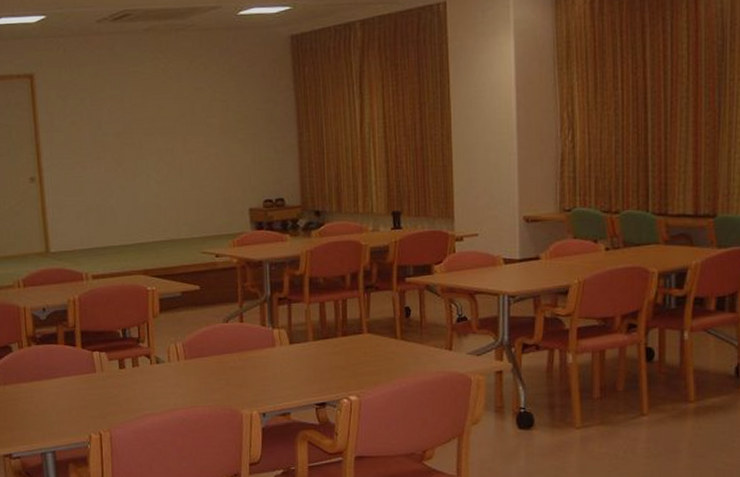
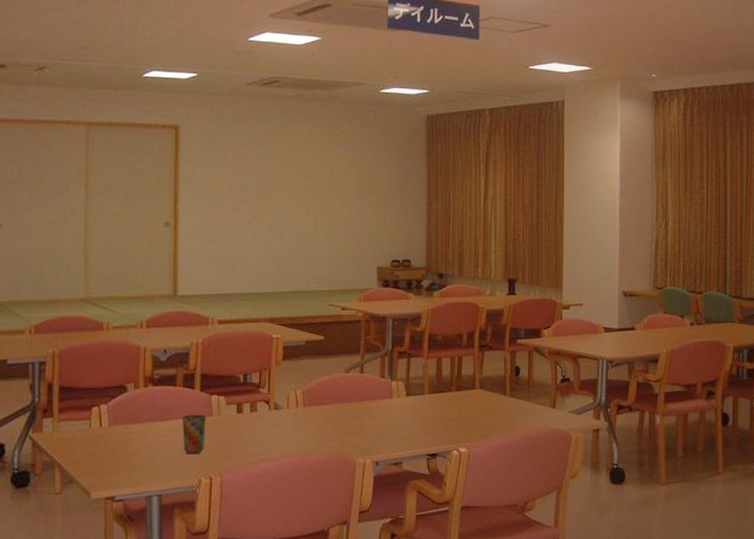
cup: none [67,371,91,411] -> present [182,414,206,455]

